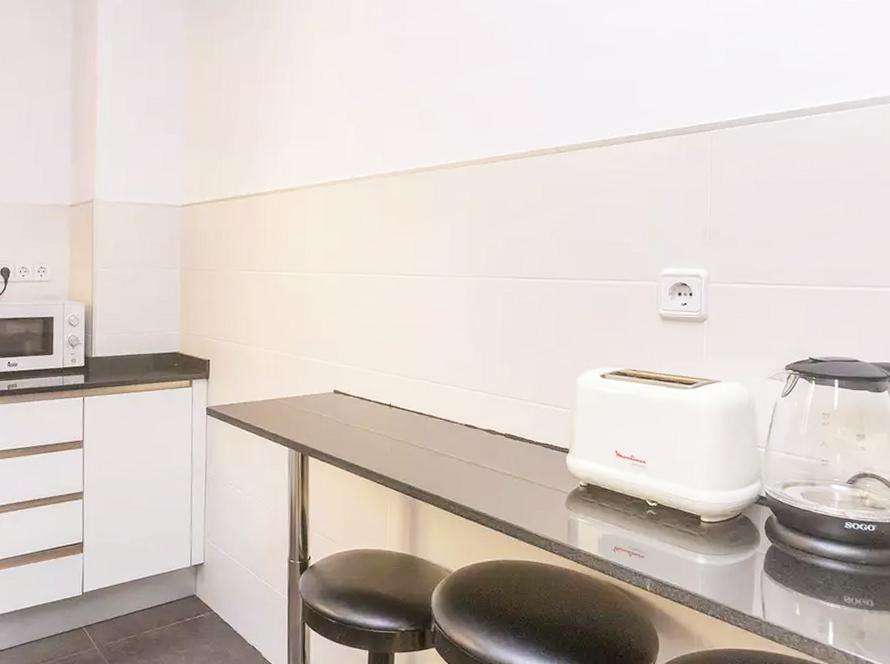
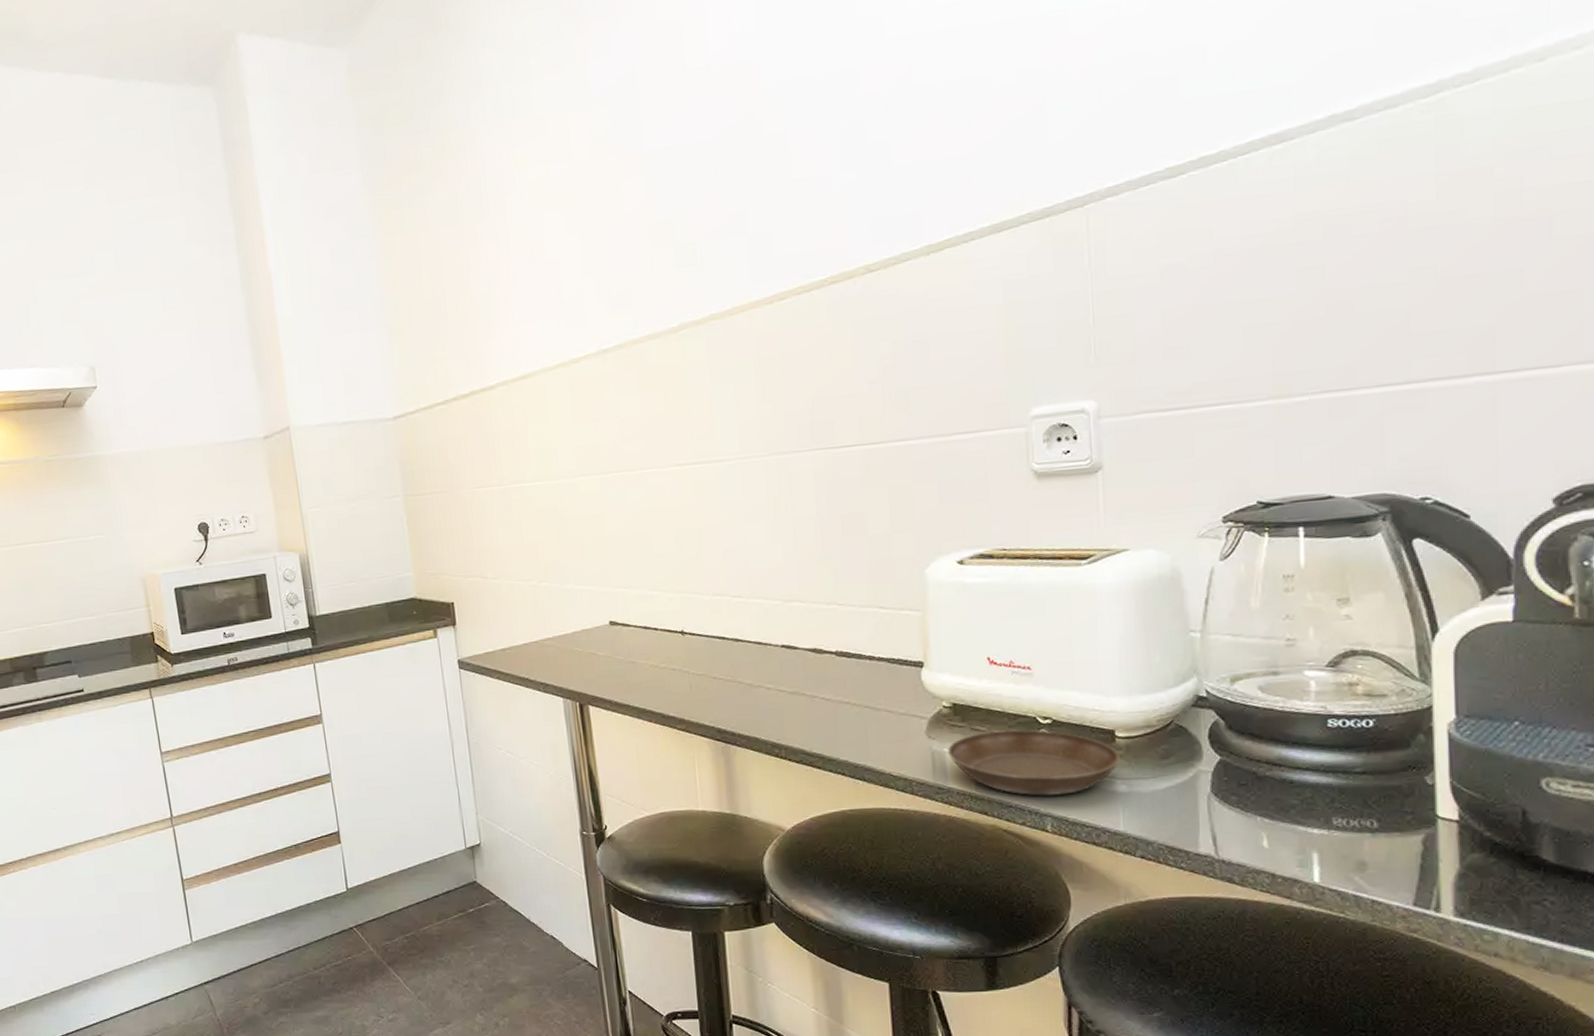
saucer: none [580,508,703,562] -> present [948,729,1120,796]

